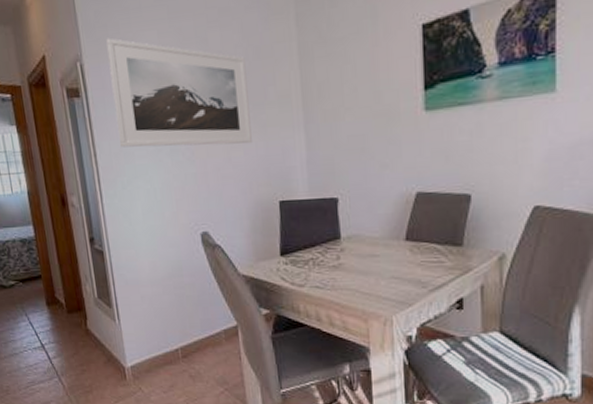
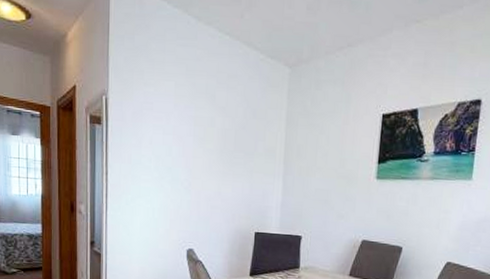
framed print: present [106,37,252,148] -> none [129,81,243,184]

